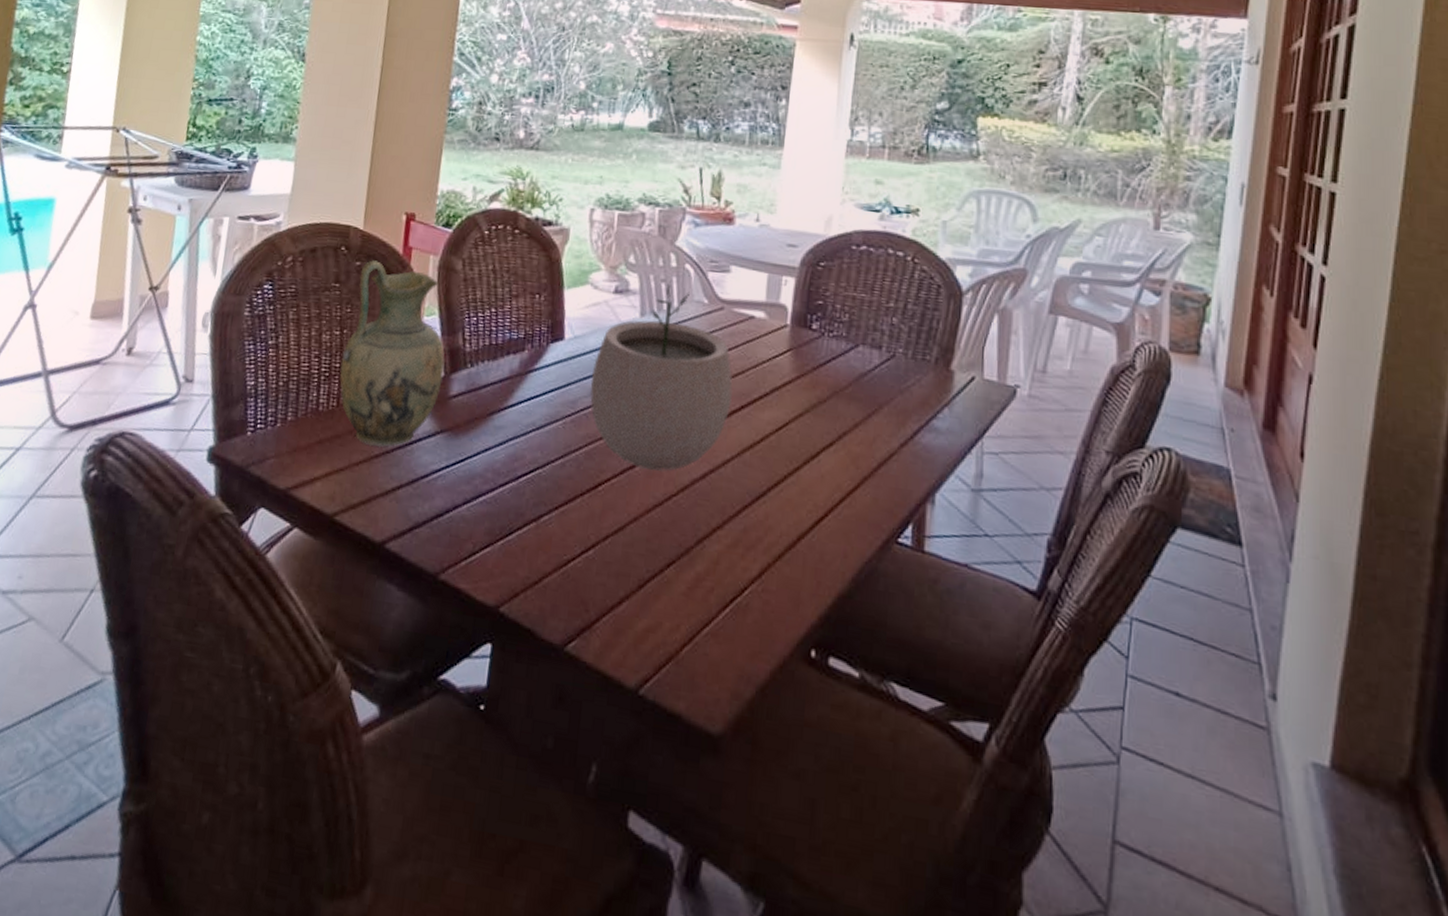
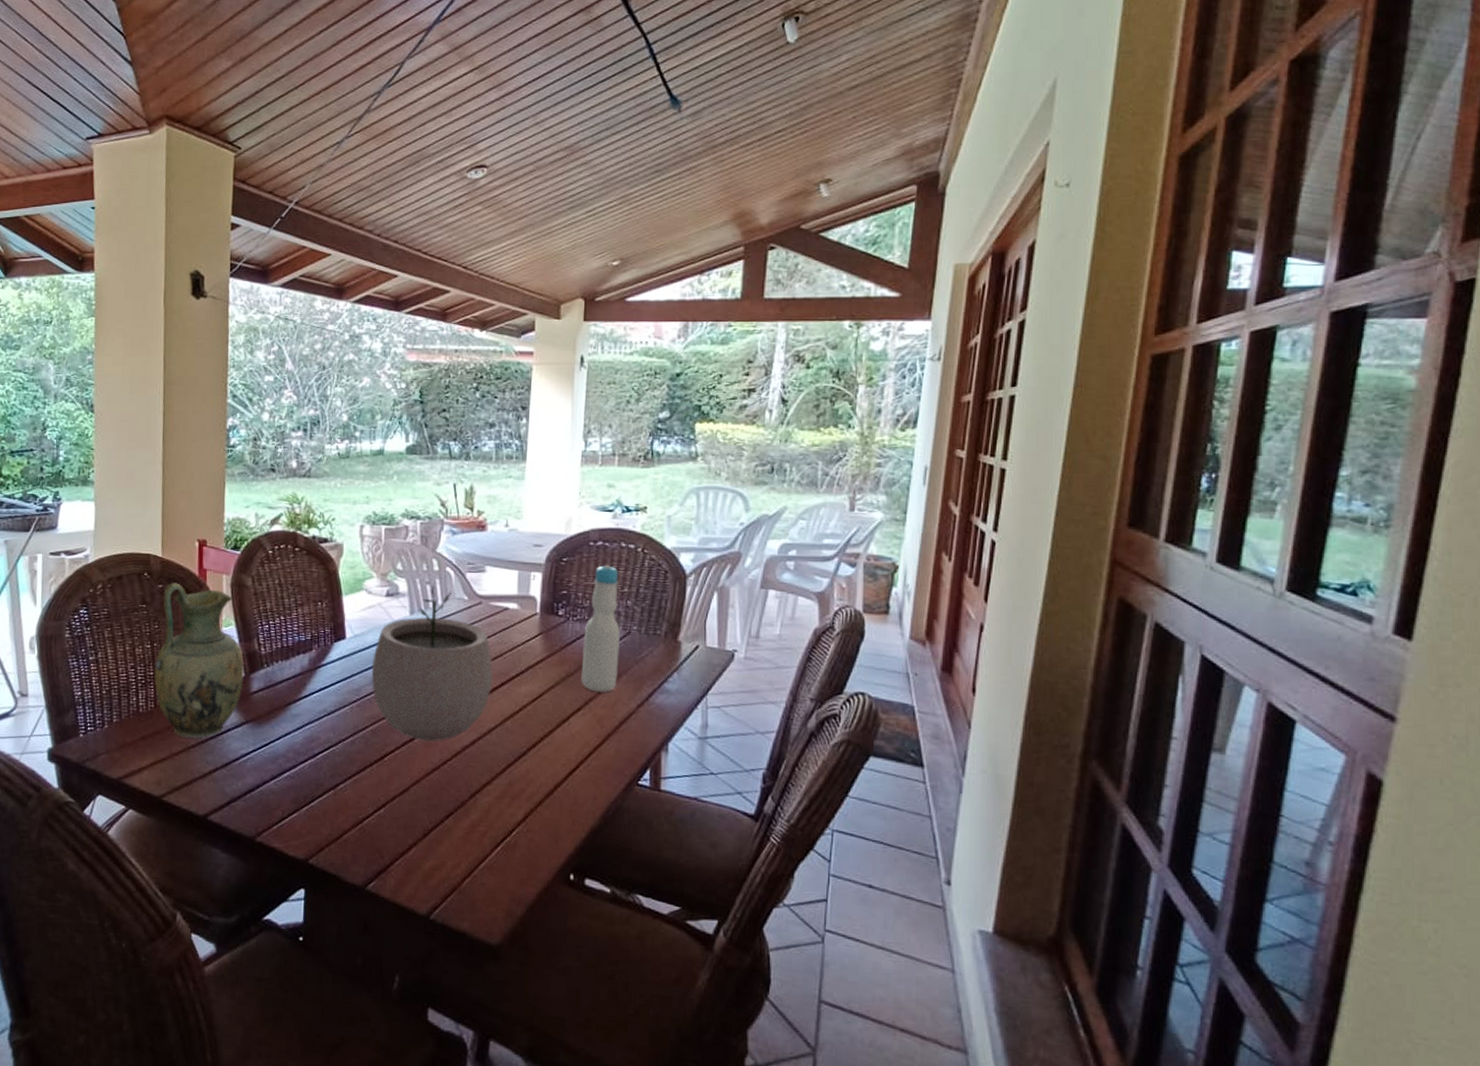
bottle: none [835,272,884,427] -> present [581,564,620,693]

